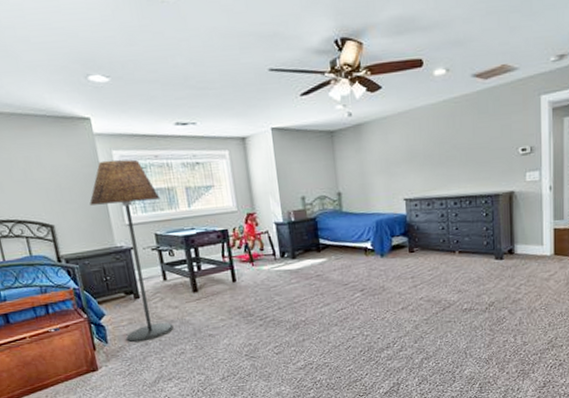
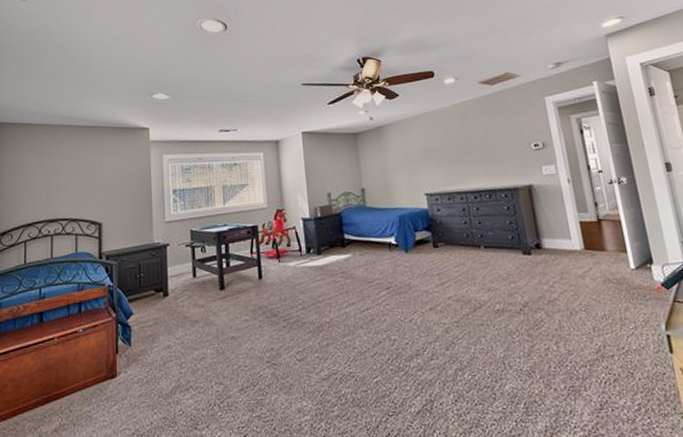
floor lamp: present [89,159,174,343] -> none [137,162,200,345]

